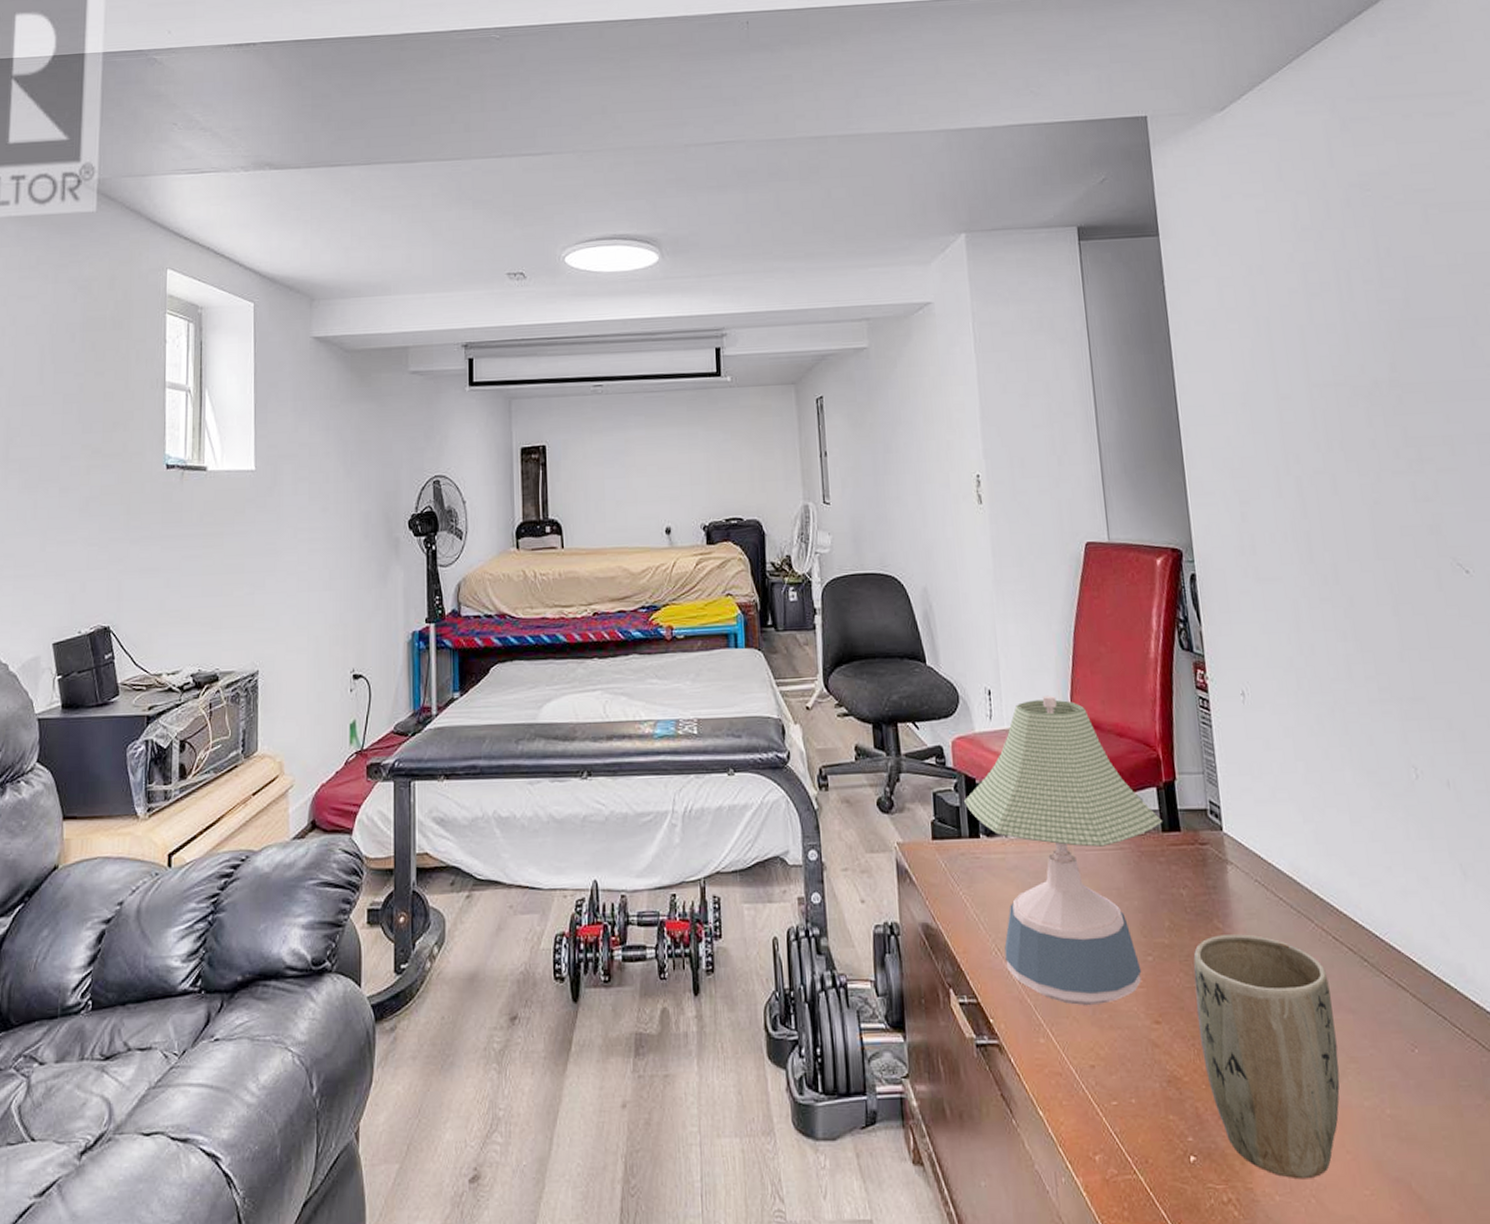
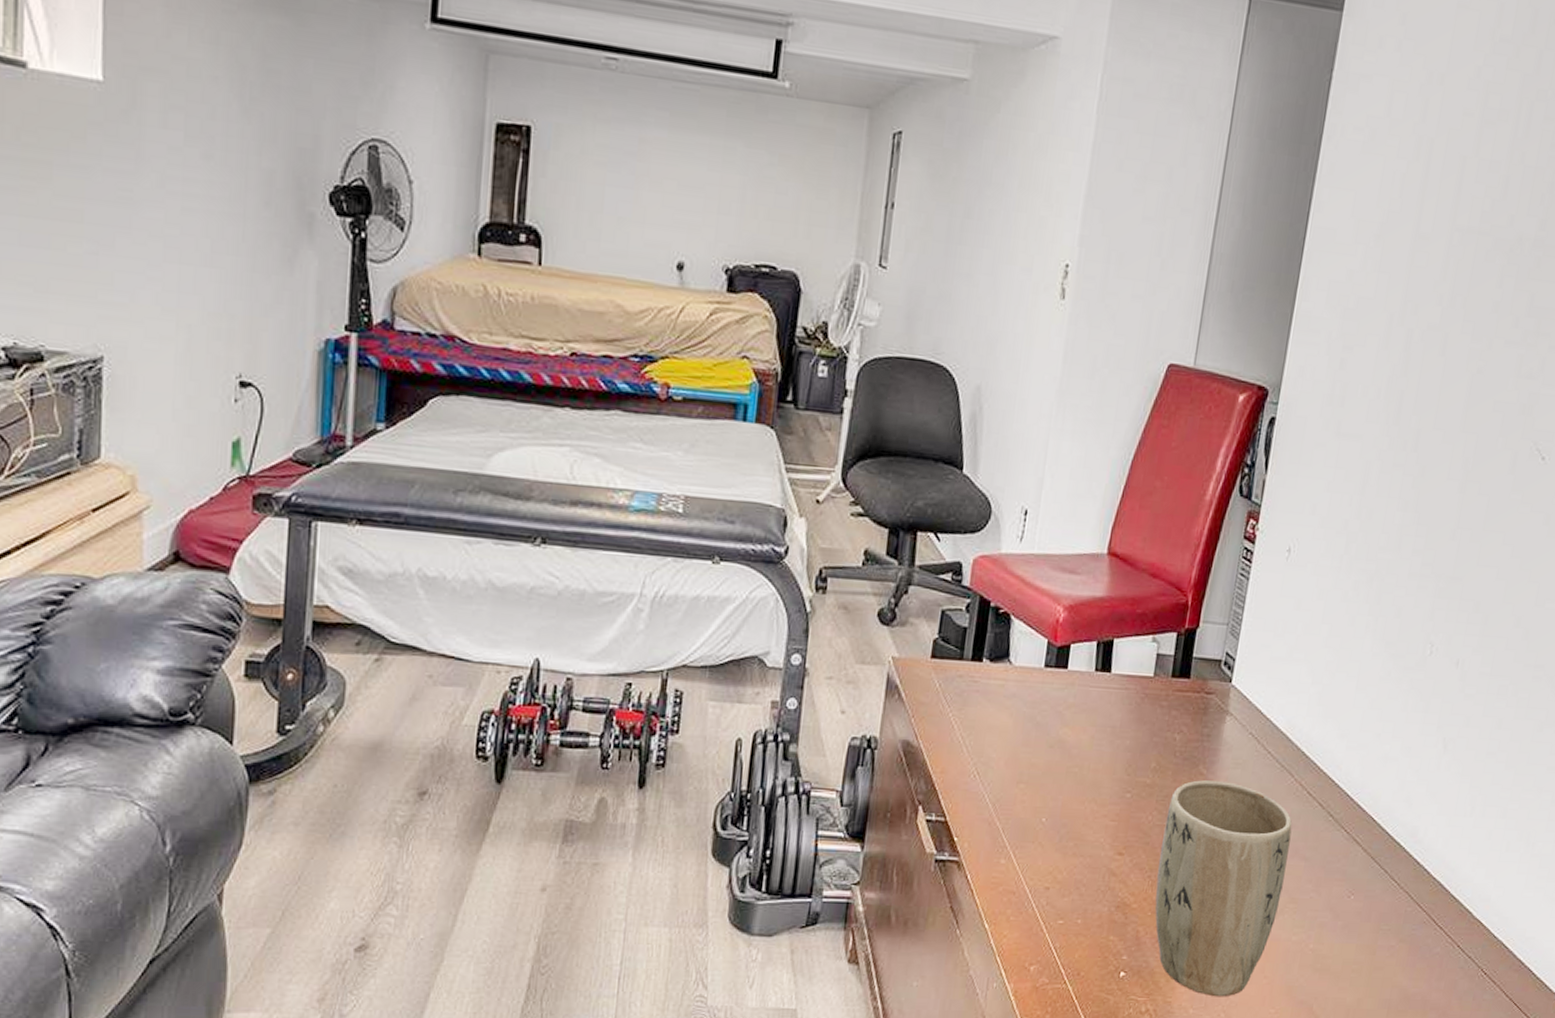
desk lamp: present [964,695,1162,1006] -> none [974,524,1174,834]

